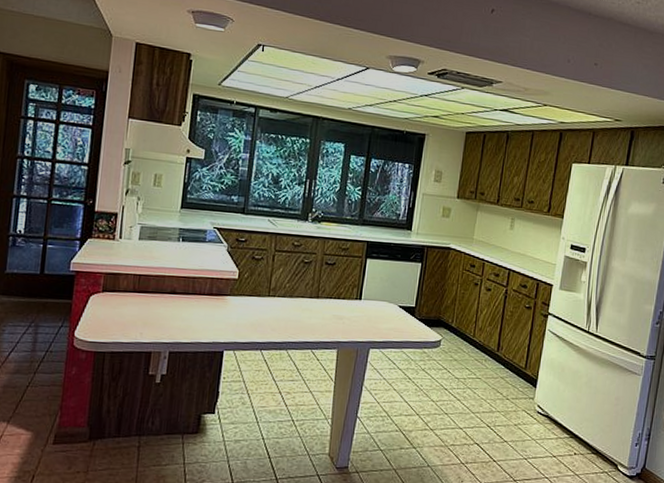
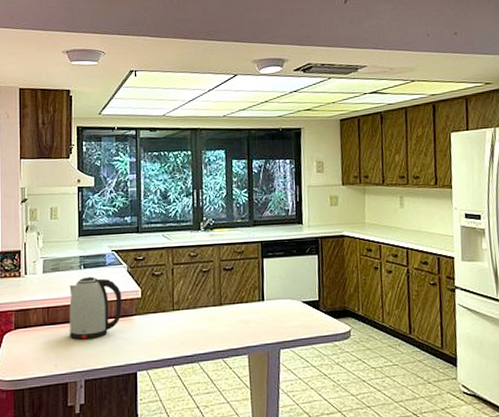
kettle: none [159,250,218,313] -> present [69,276,122,340]

